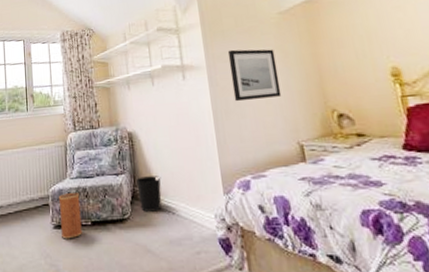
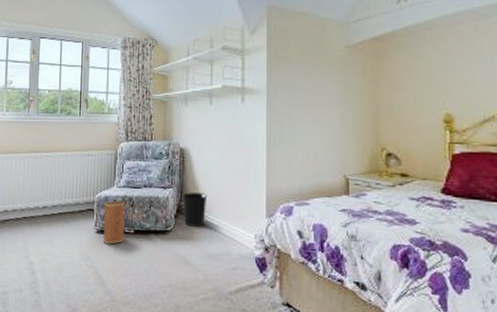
wall art: present [227,49,282,102] -> none [289,78,336,131]

